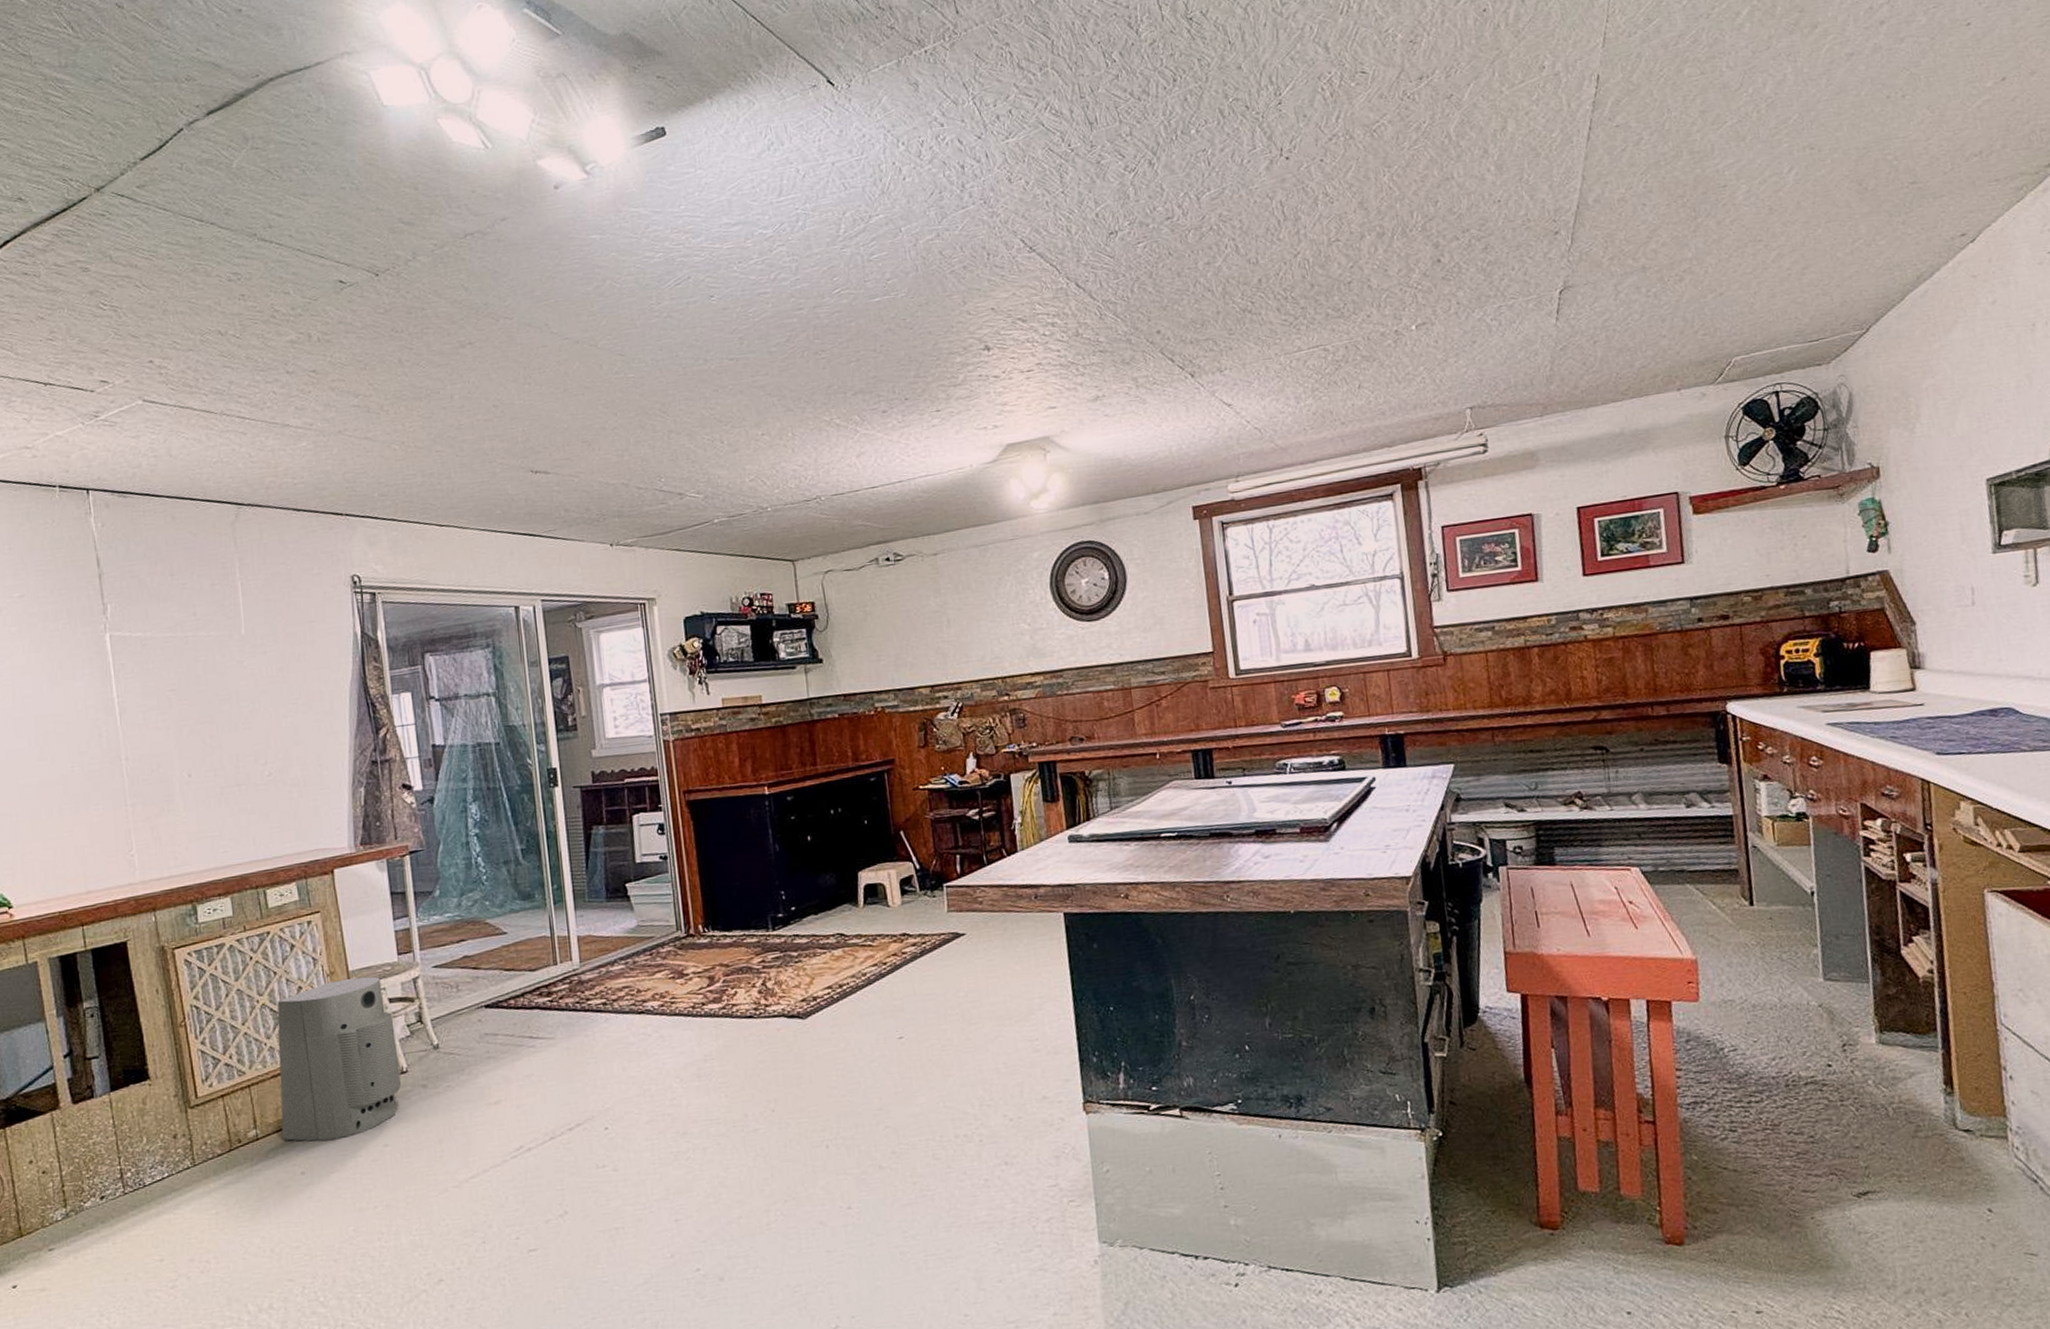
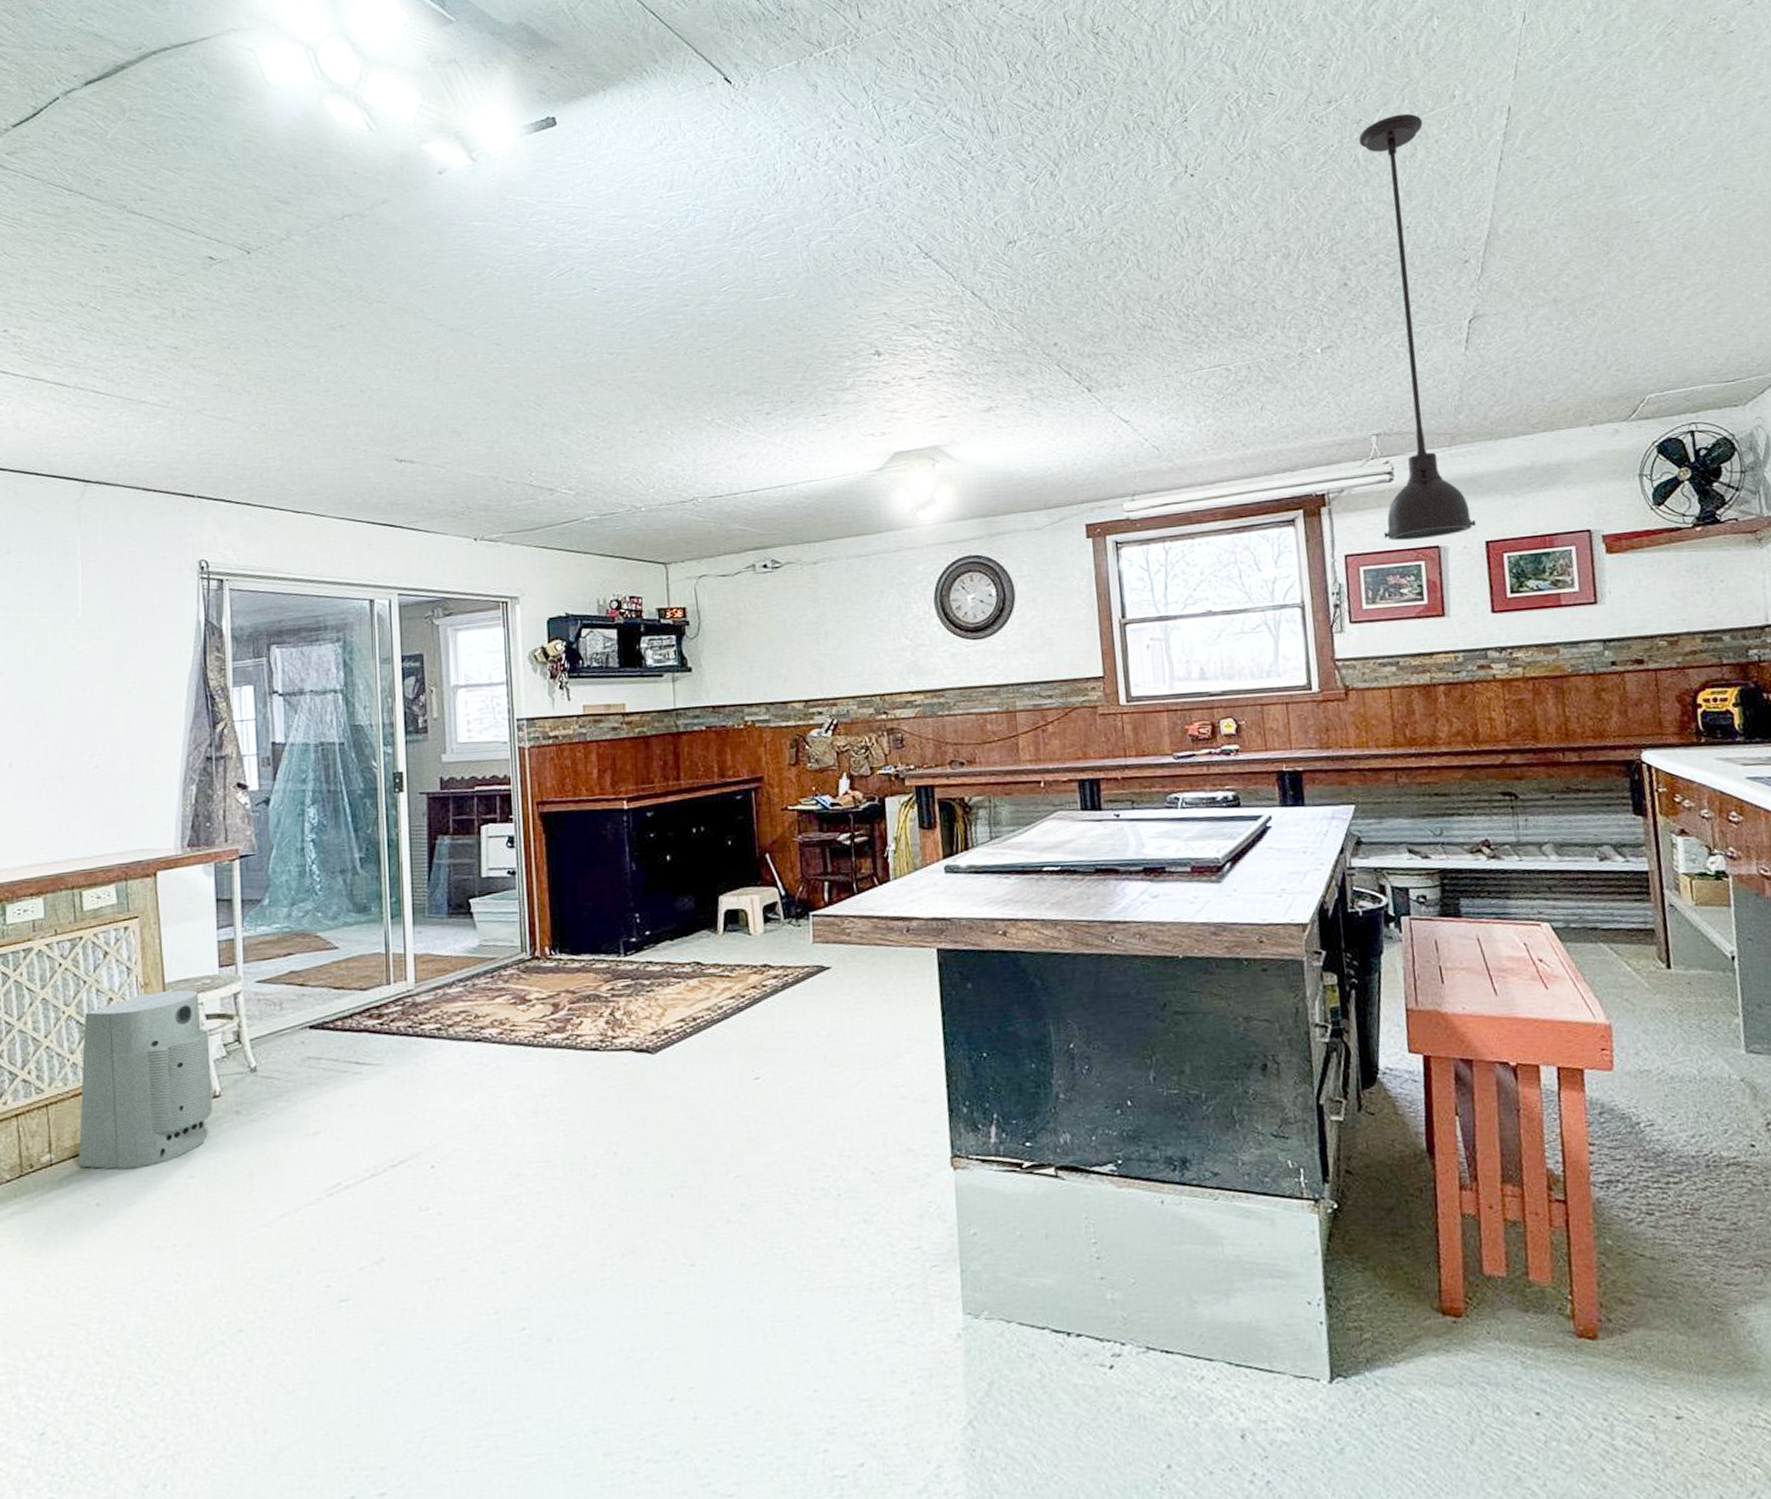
light fixture: none [1450,86,1568,510] -> present [1358,113,1476,541]

